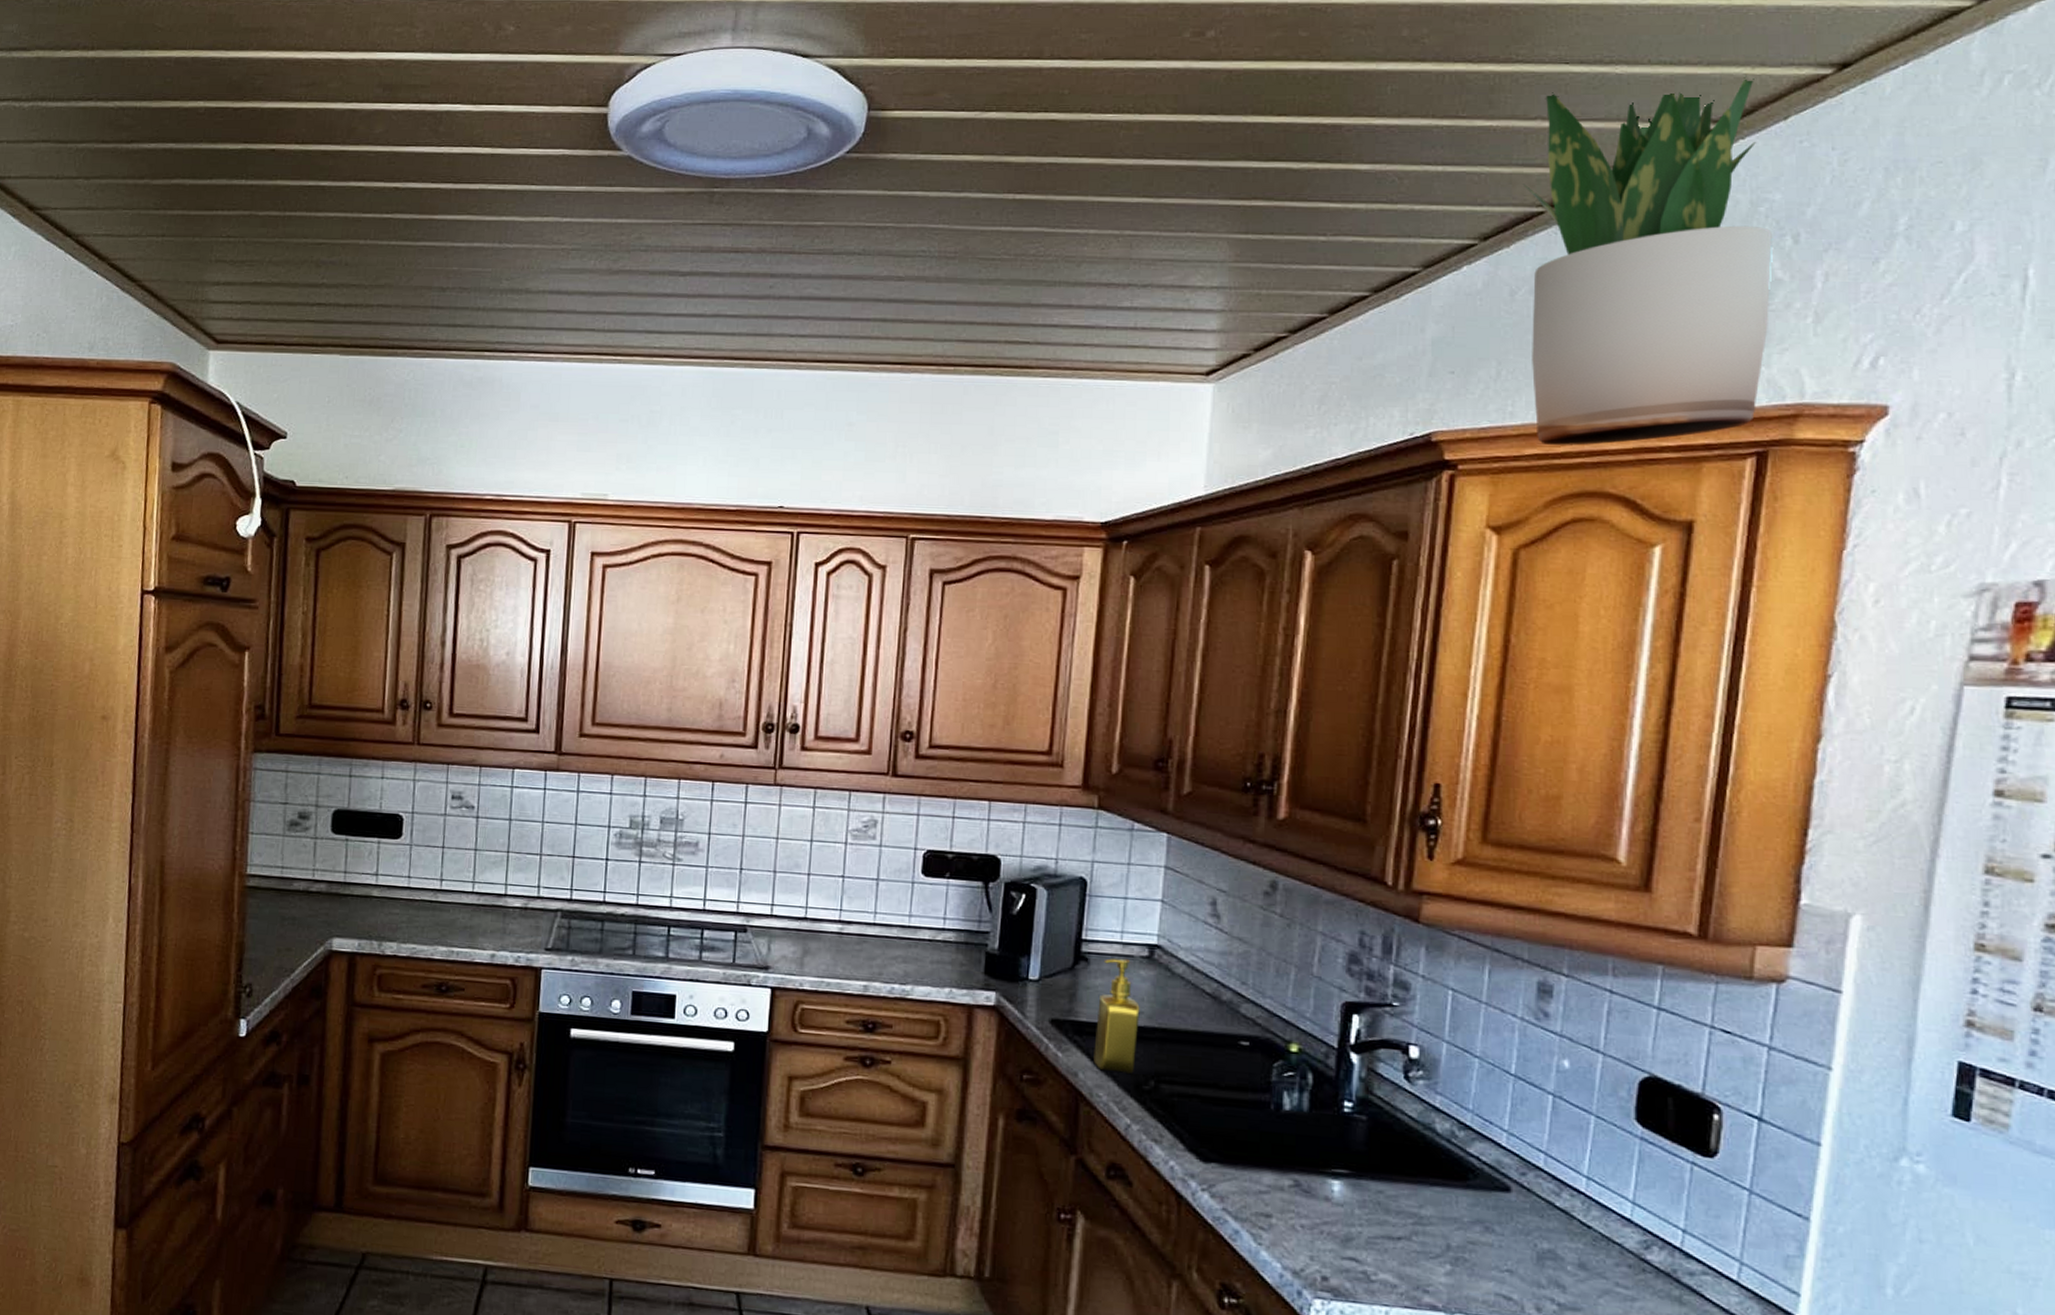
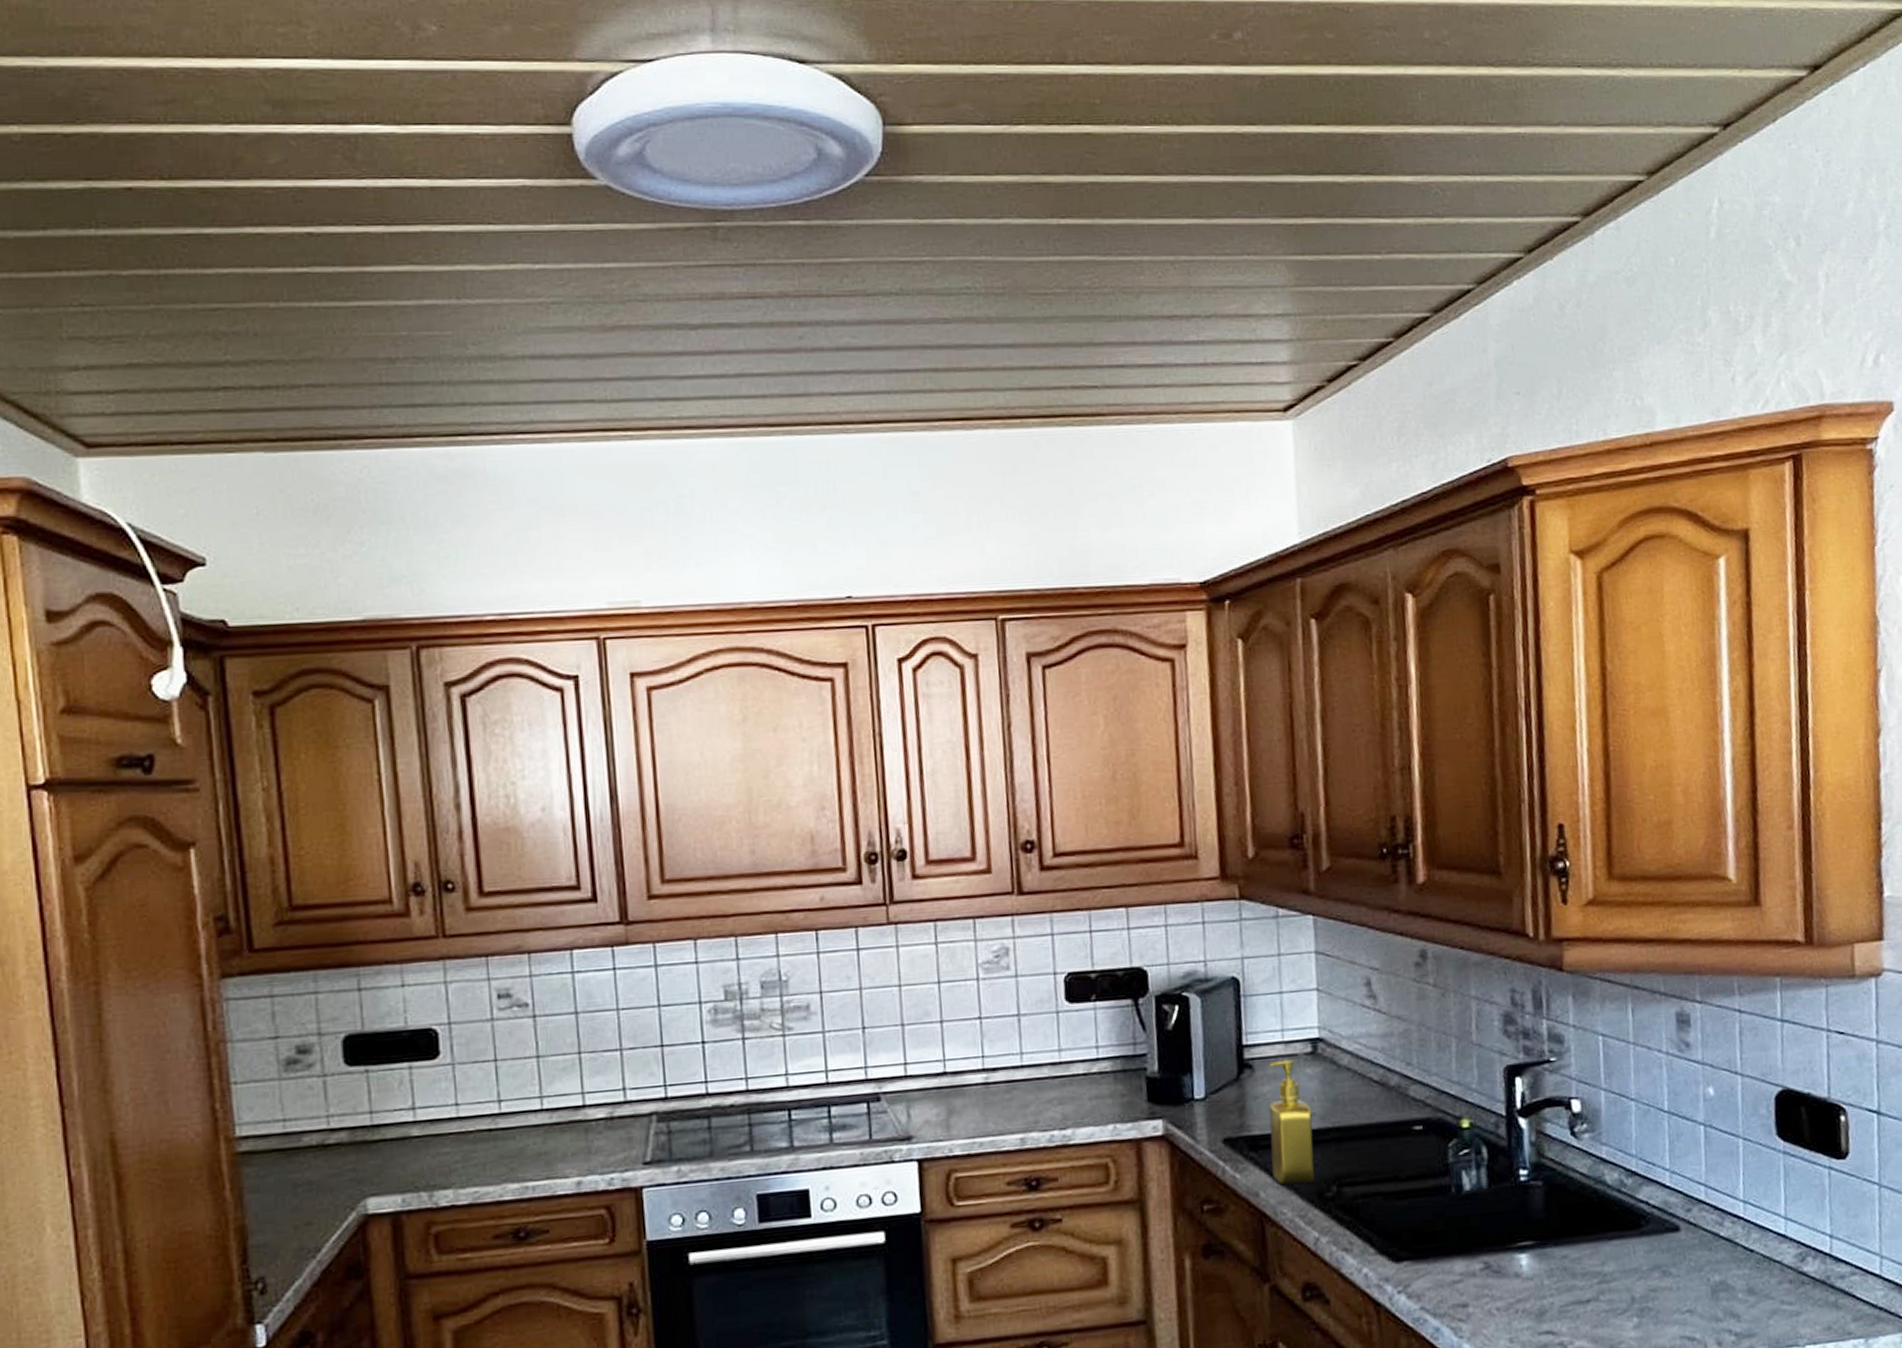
planter: present [1522,75,1772,446] -> none [1555,77,1786,462]

